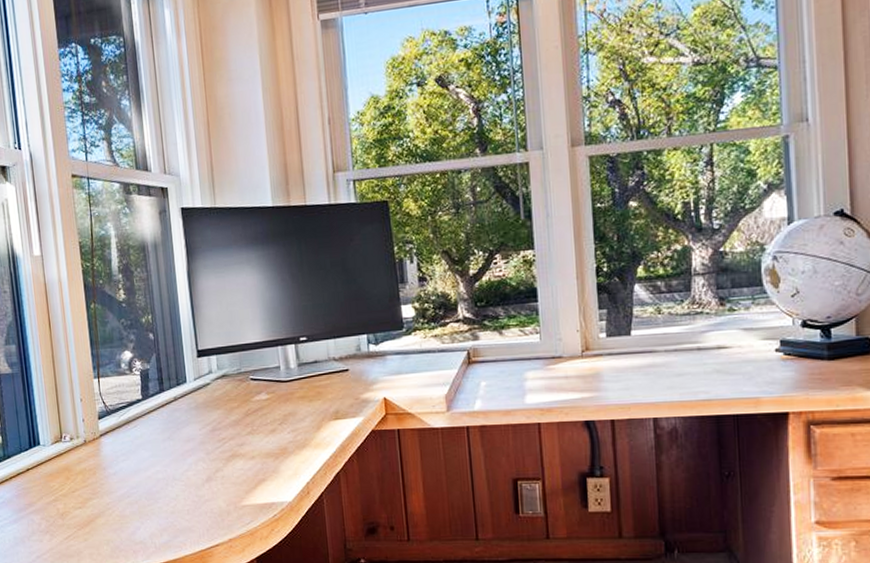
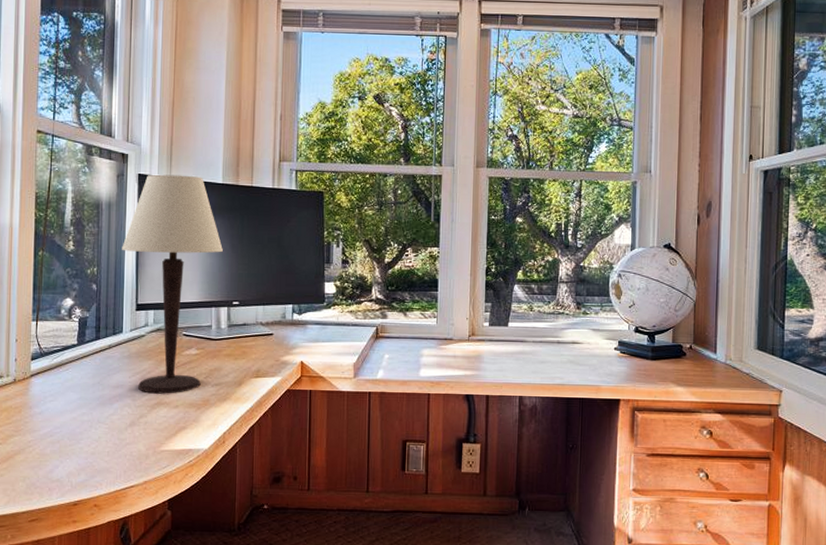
table lamp: none [174,202,282,446] -> present [122,174,223,394]

